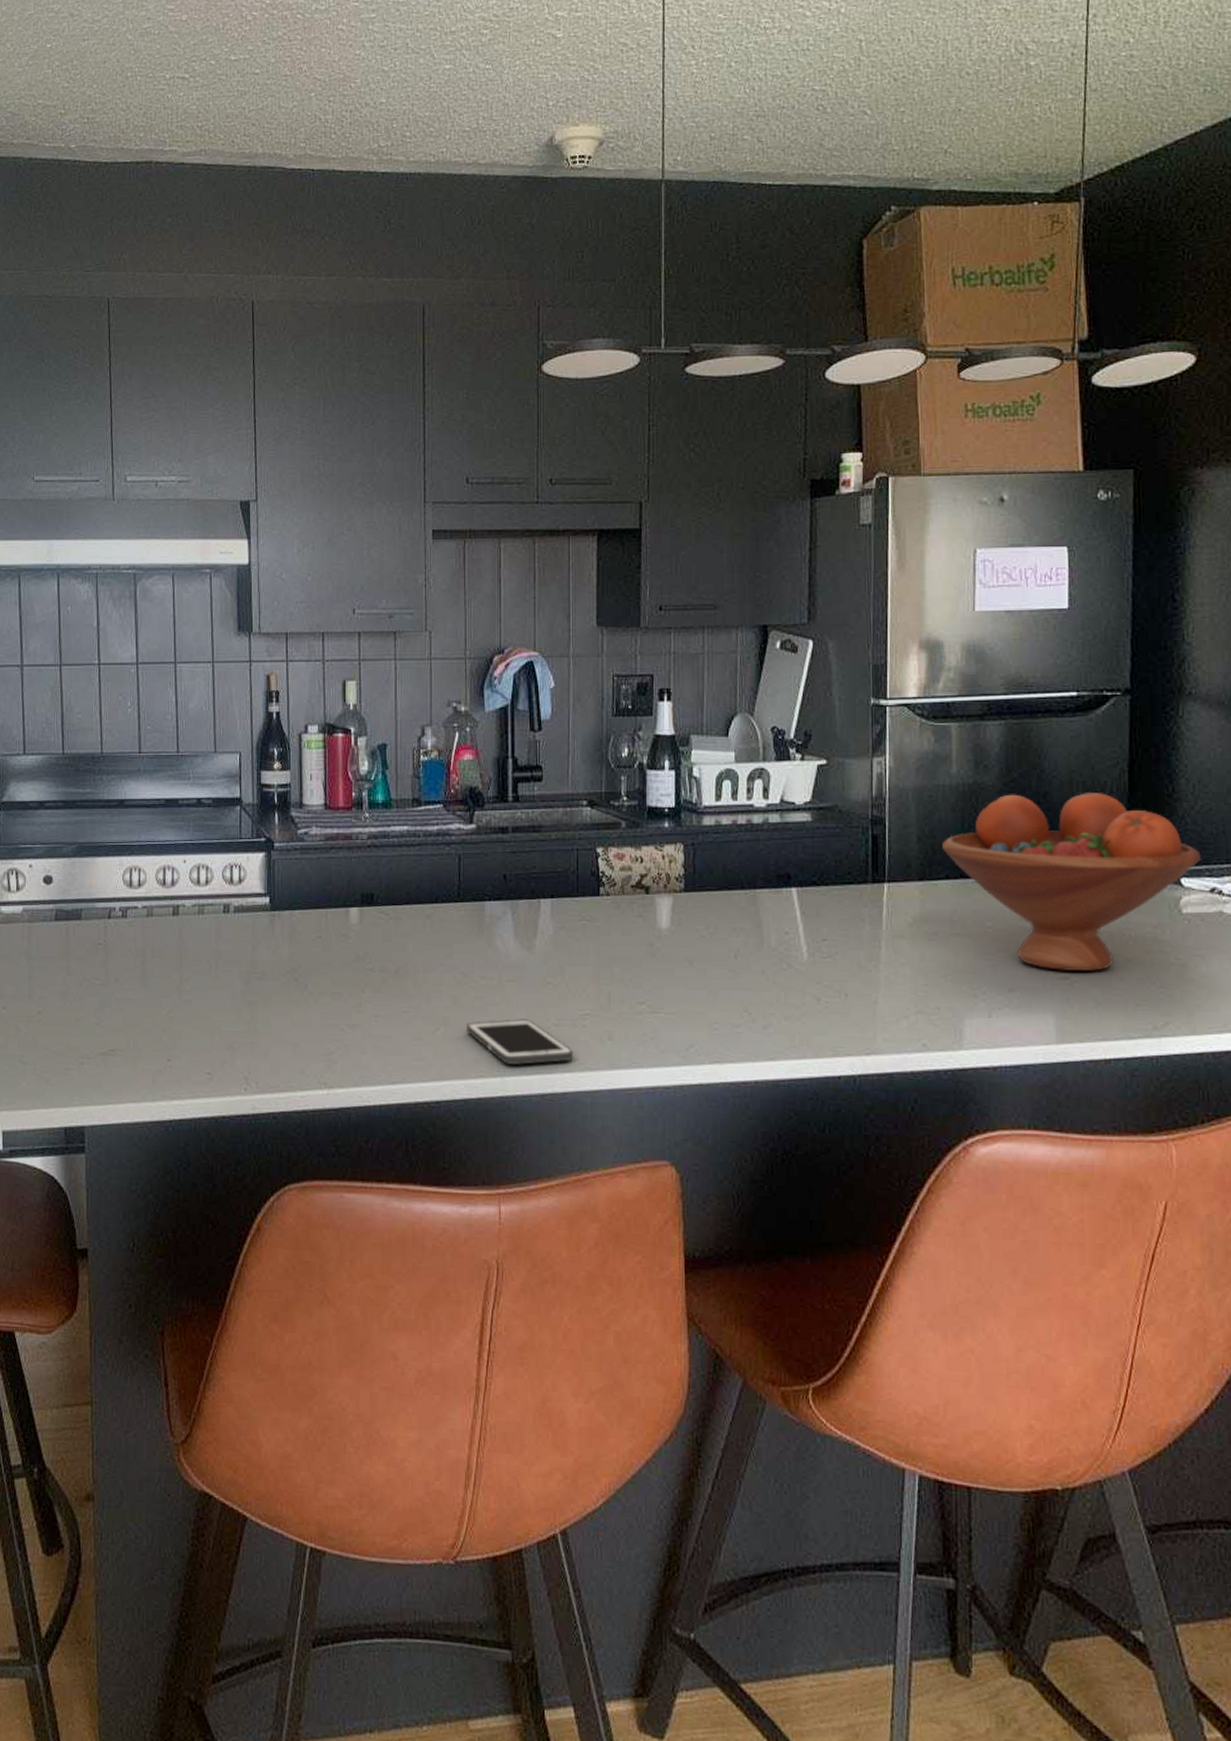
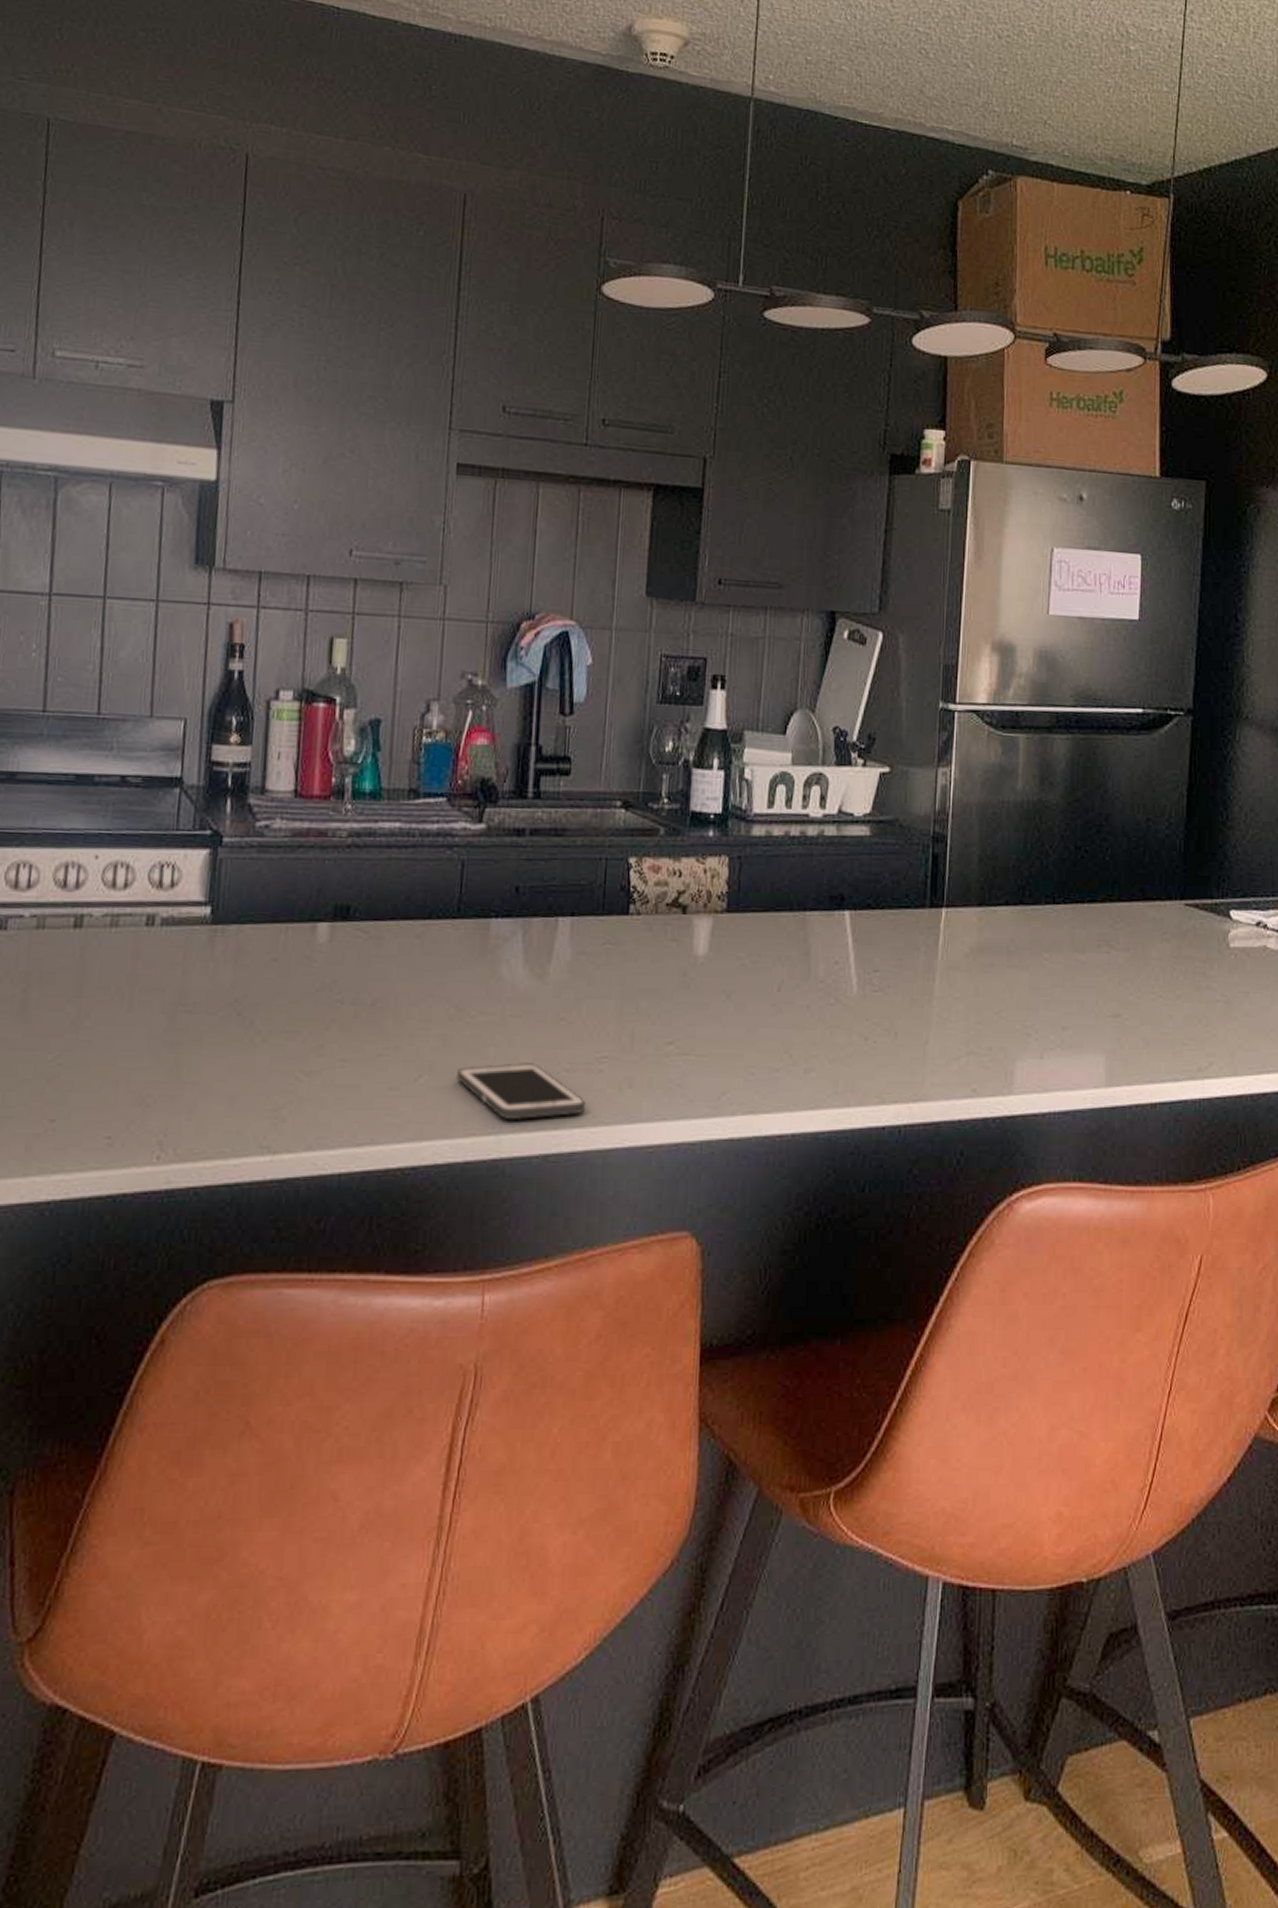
fruit bowl: present [942,793,1201,971] -> none [1004,814,1249,1008]

